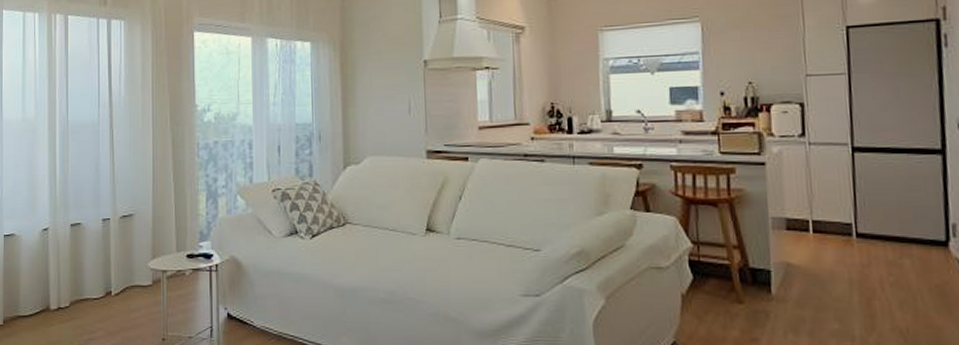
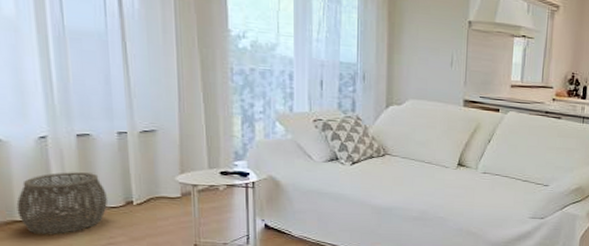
woven basket: none [21,263,92,330] -> present [16,172,109,234]

